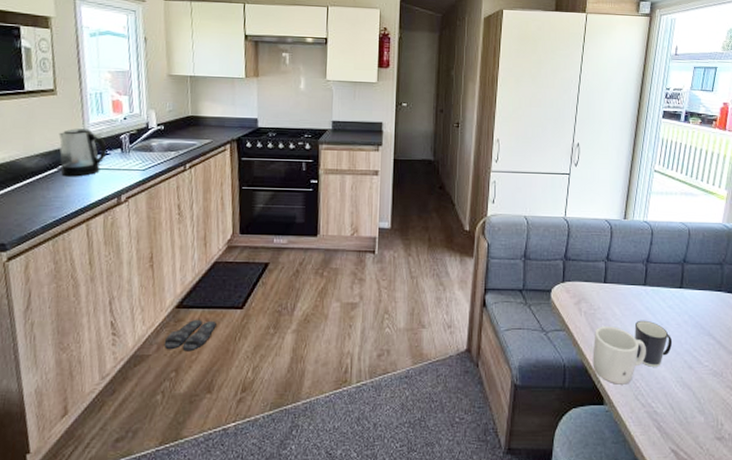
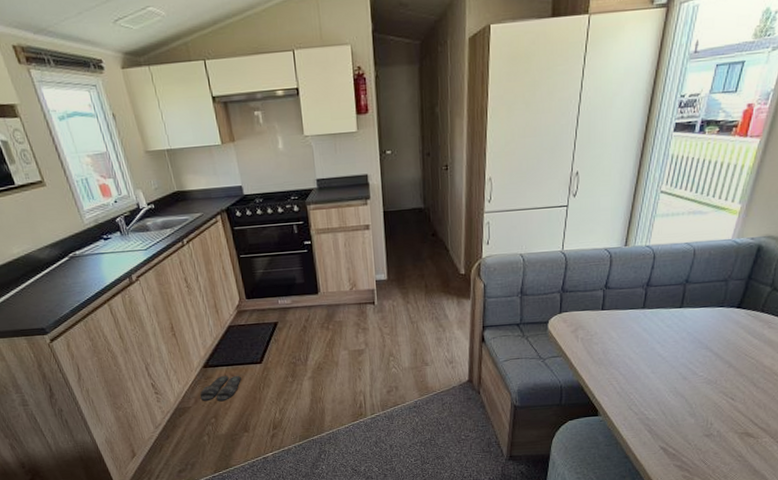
kettle: present [58,128,107,177] -> none [59,216,108,264]
mug: present [592,326,646,385] -> none [588,348,642,398]
mug: present [634,320,673,367] -> none [631,340,669,381]

